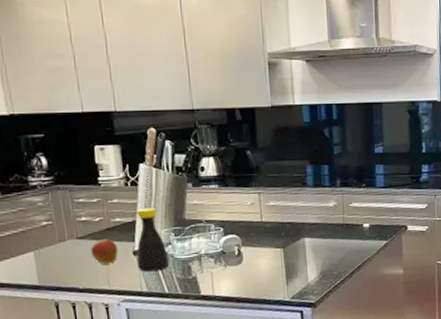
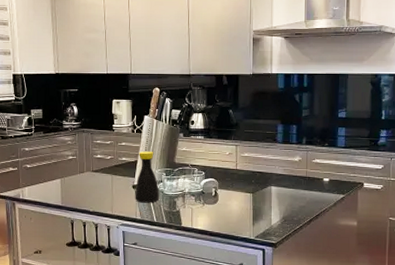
apple: present [90,237,119,264] -> none [101,172,122,194]

